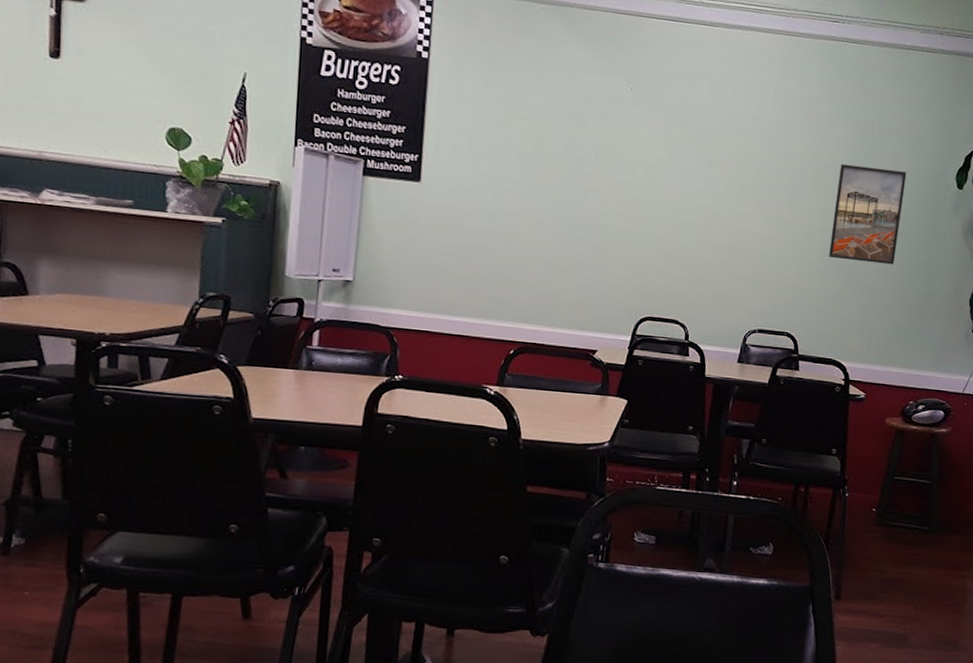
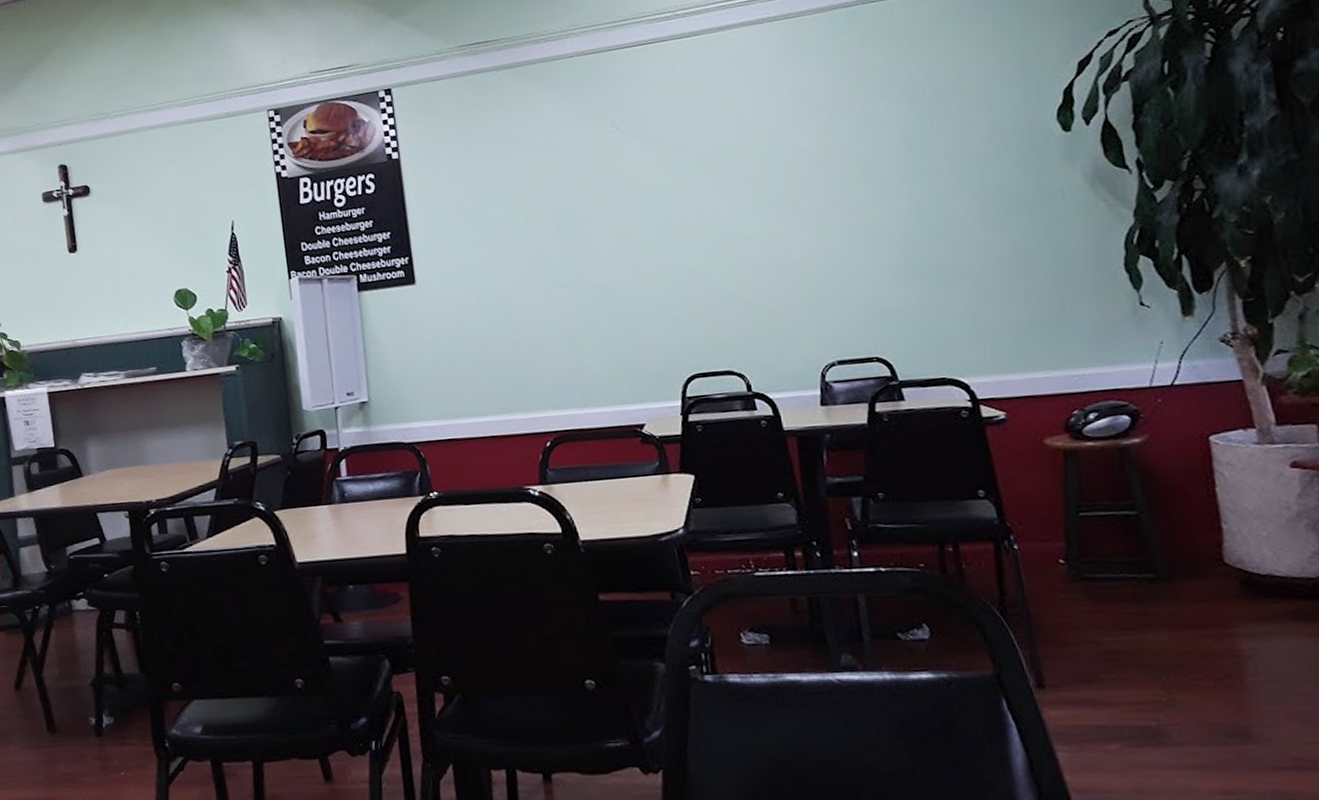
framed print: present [828,163,907,265] -> none [893,129,1001,256]

